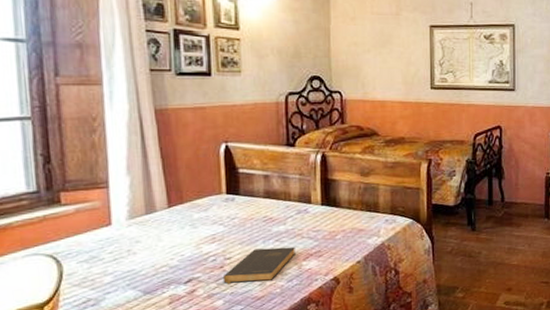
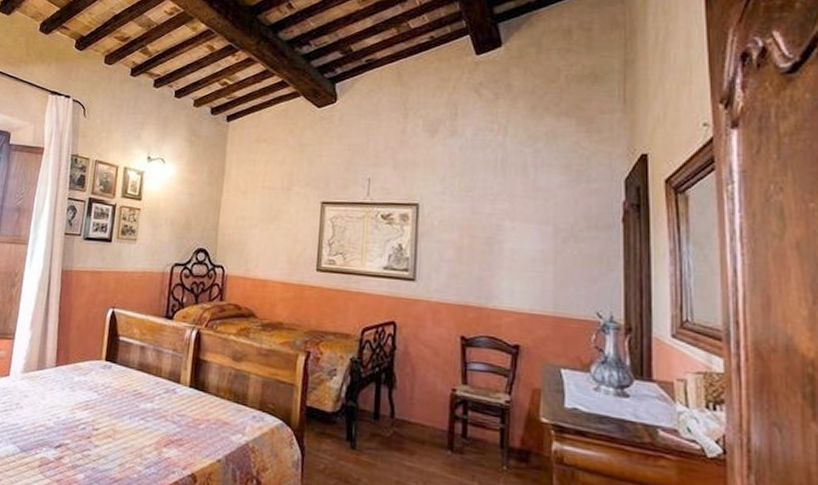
book: present [222,246,295,285] -> none [87,424,158,463]

